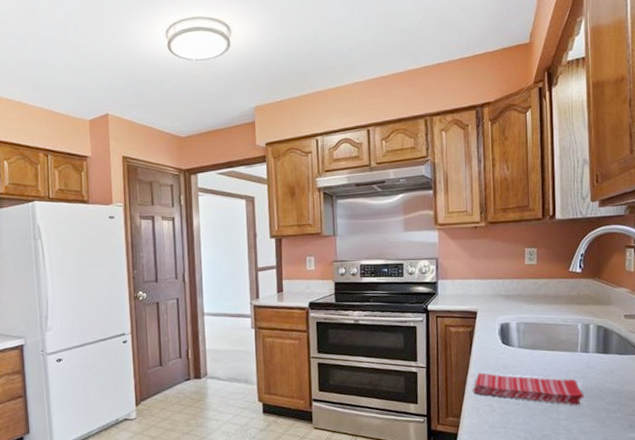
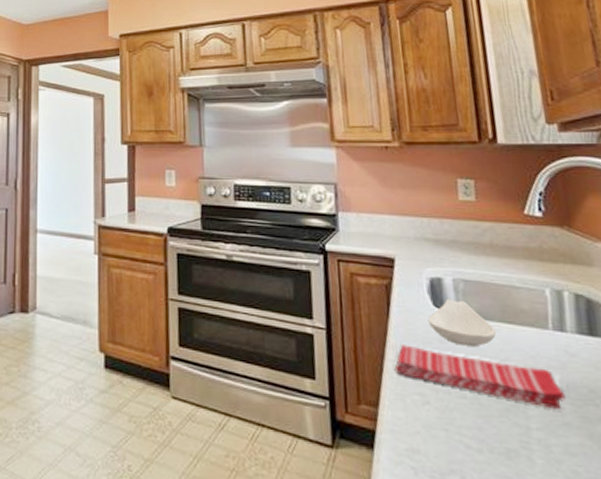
spoon rest: none [497,337,544,369] -> present [428,299,497,346]

